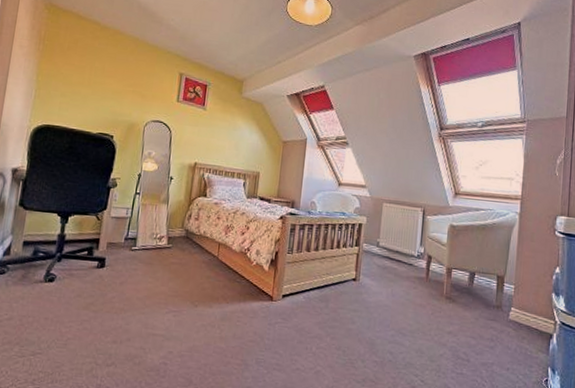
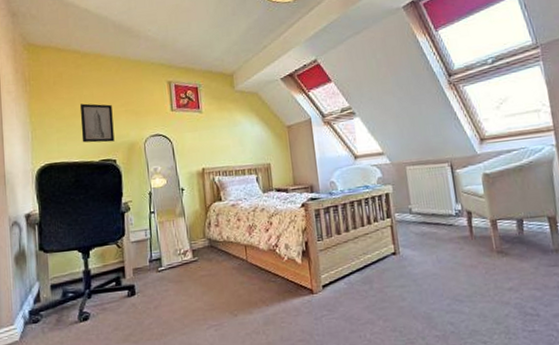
wall art: none [84,74,121,118] -> present [80,103,115,143]

